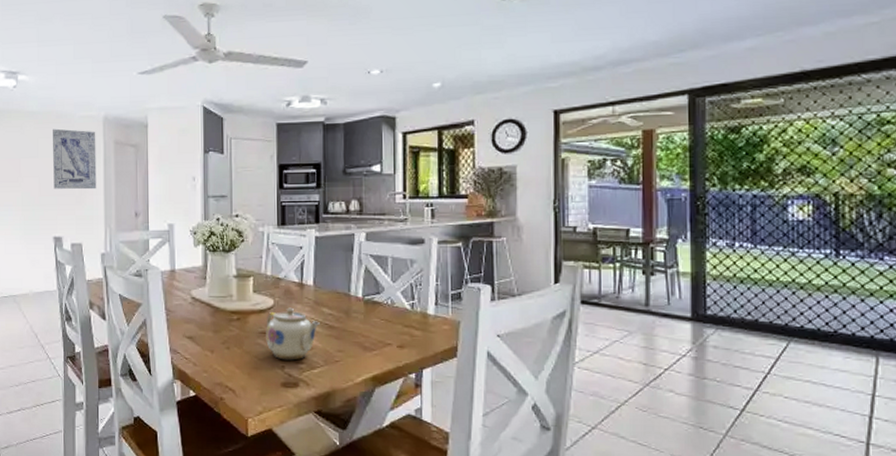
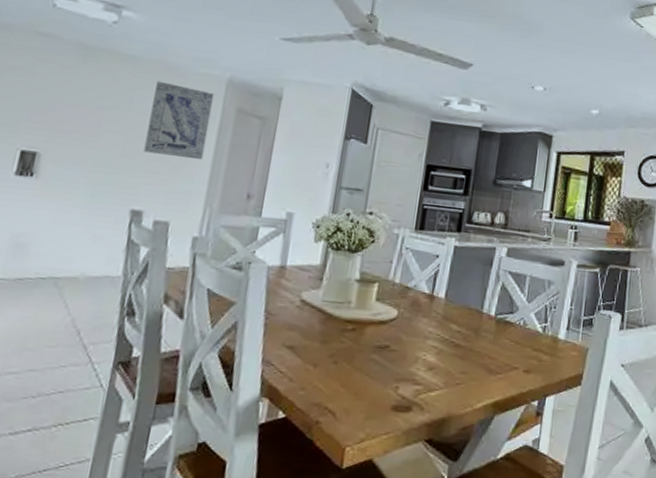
teapot: present [266,307,320,361] -> none [382,321,446,381]

